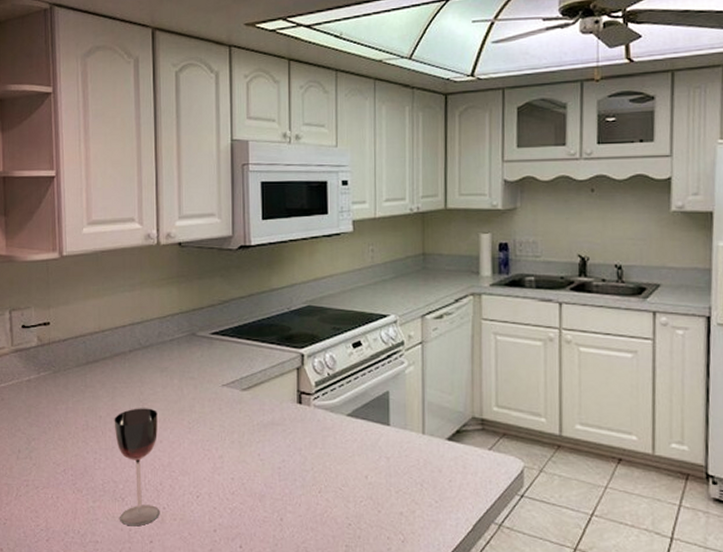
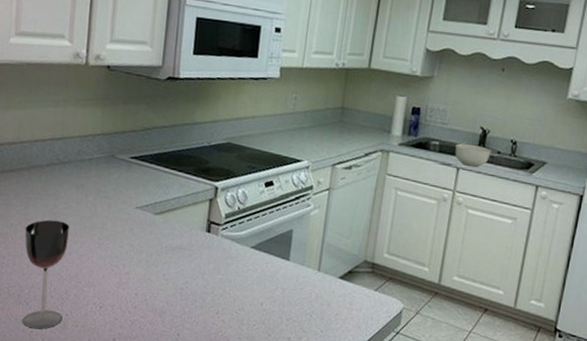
bowl: none [553,274,595,300] -> present [455,143,491,168]

